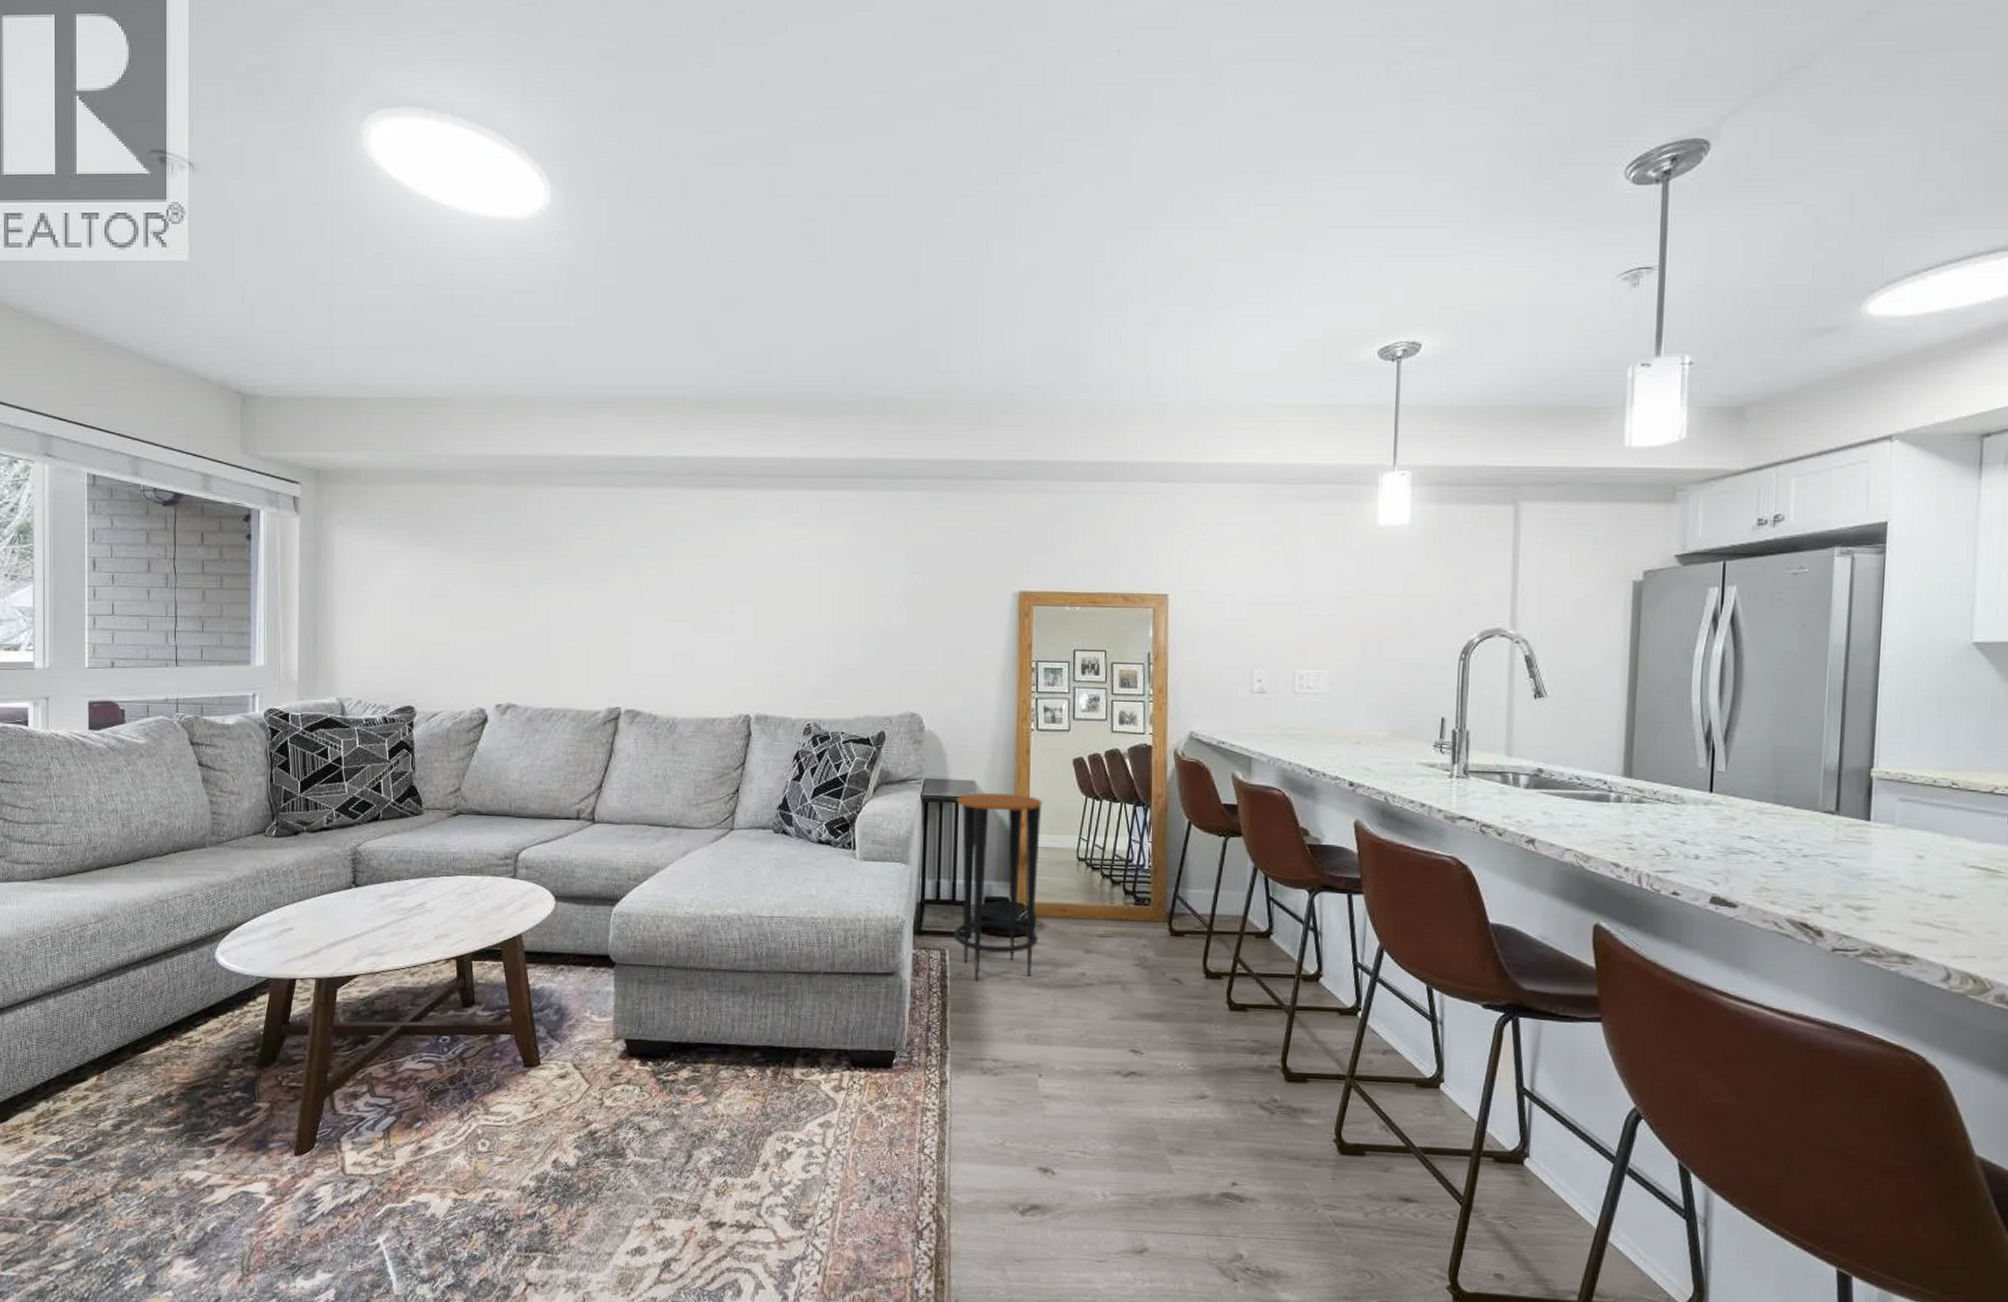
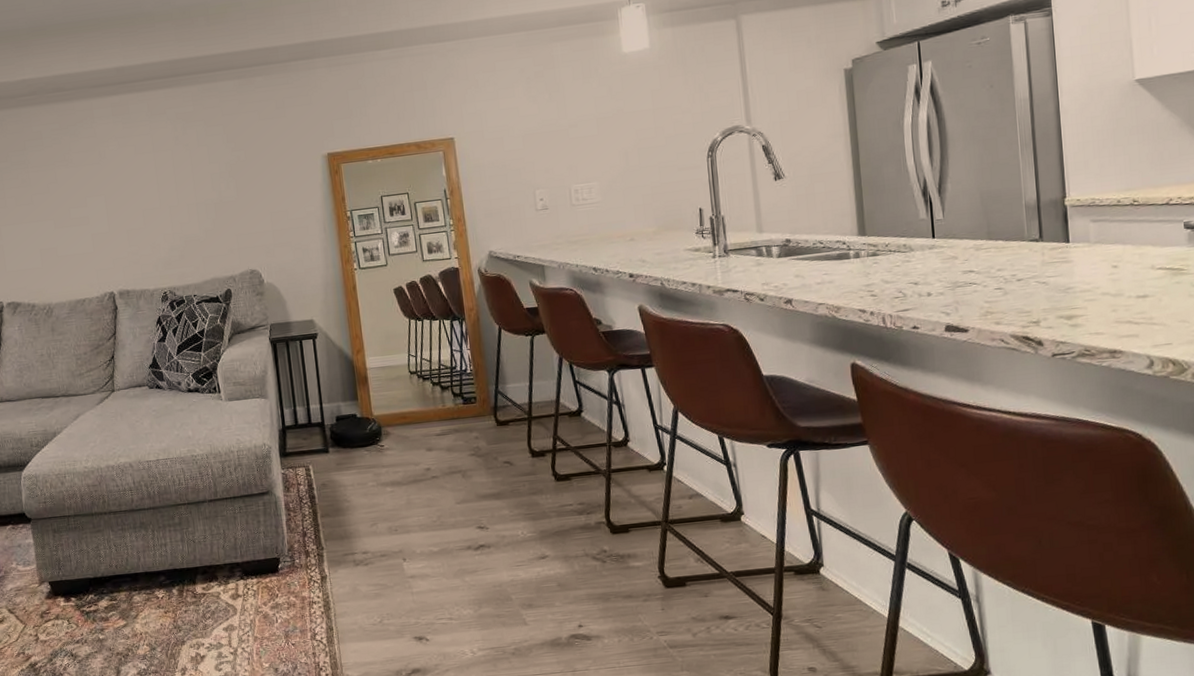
side table: present [953,792,1043,981] -> none [299,325,386,488]

